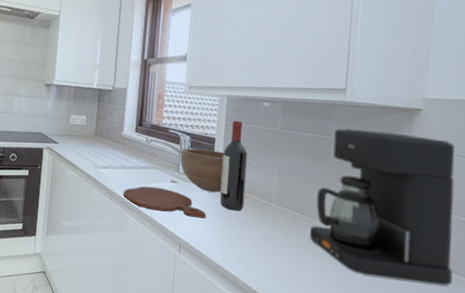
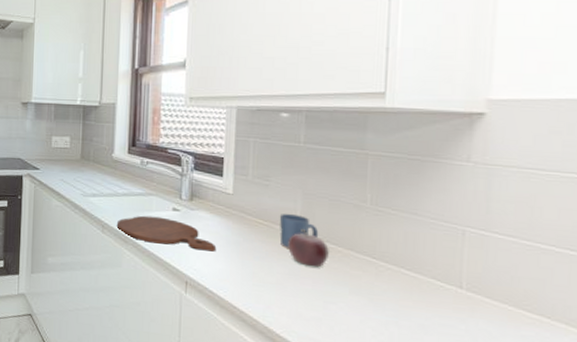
bowl: present [180,148,225,193] -> none [182,170,236,222]
wine bottle: present [219,120,248,211] -> none [232,136,265,243]
mug: none [258,186,290,217] -> present [279,213,319,248]
fruit: none [265,201,298,233] -> present [288,229,329,267]
coffee maker: present [309,128,455,285] -> none [344,140,531,328]

